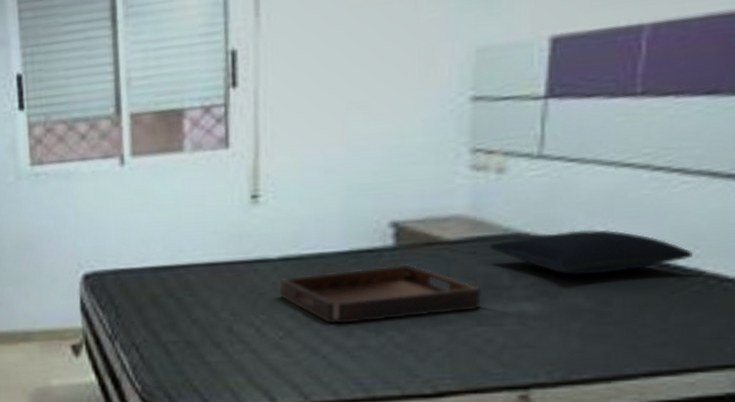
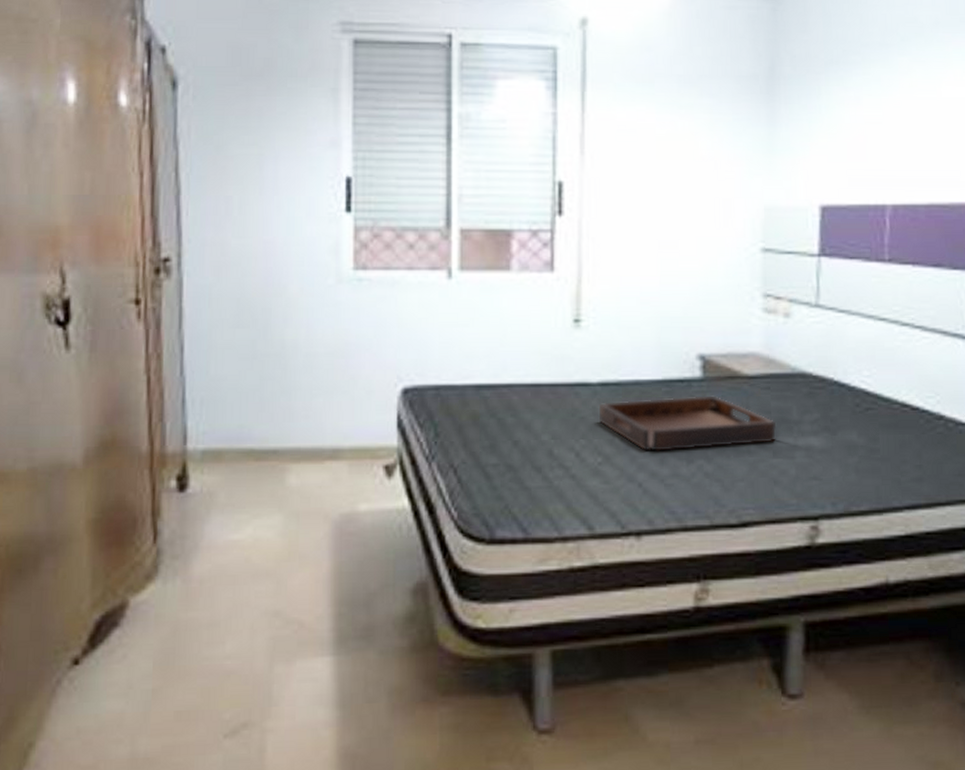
pillow: present [489,229,693,276] -> none [780,373,935,414]

